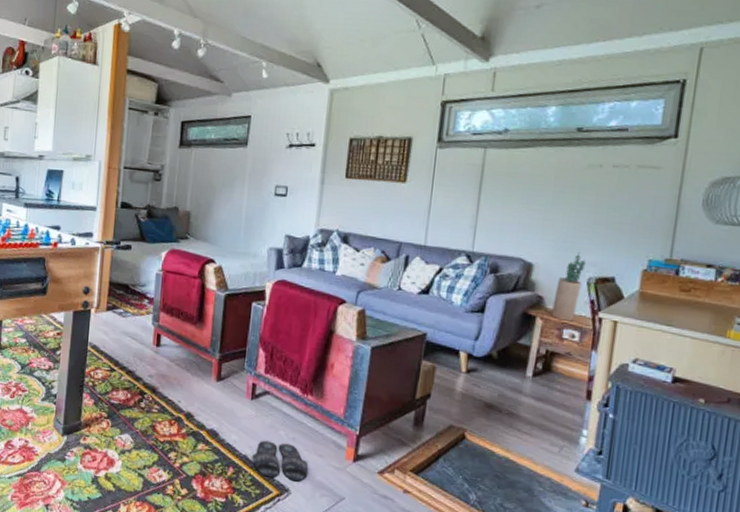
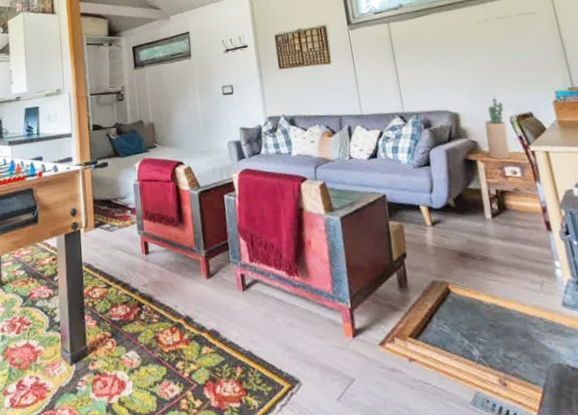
slippers: present [252,440,309,482] -> none [256,330,314,371]

